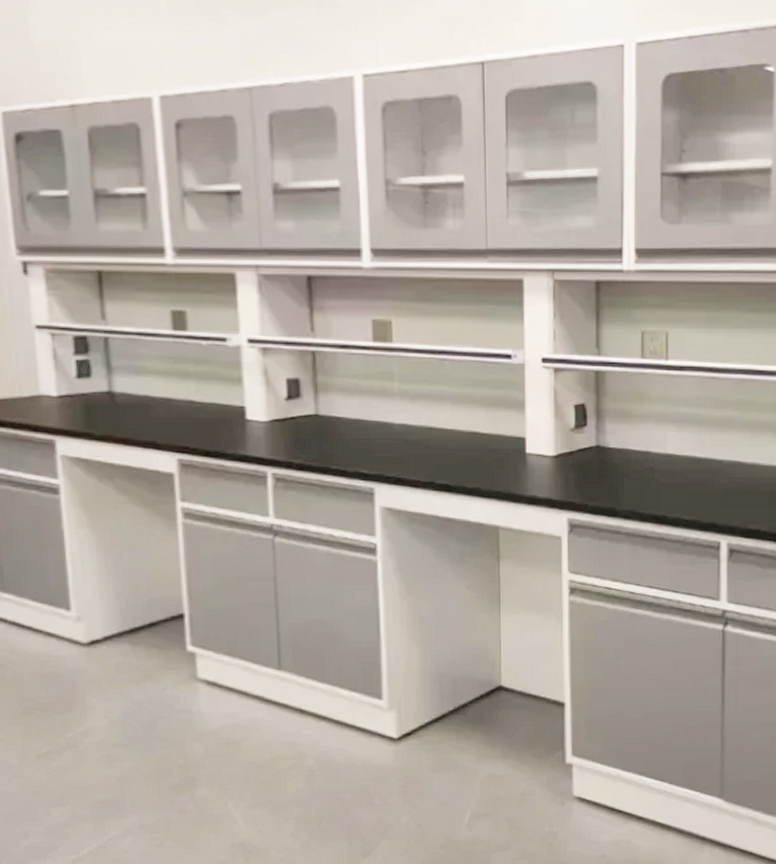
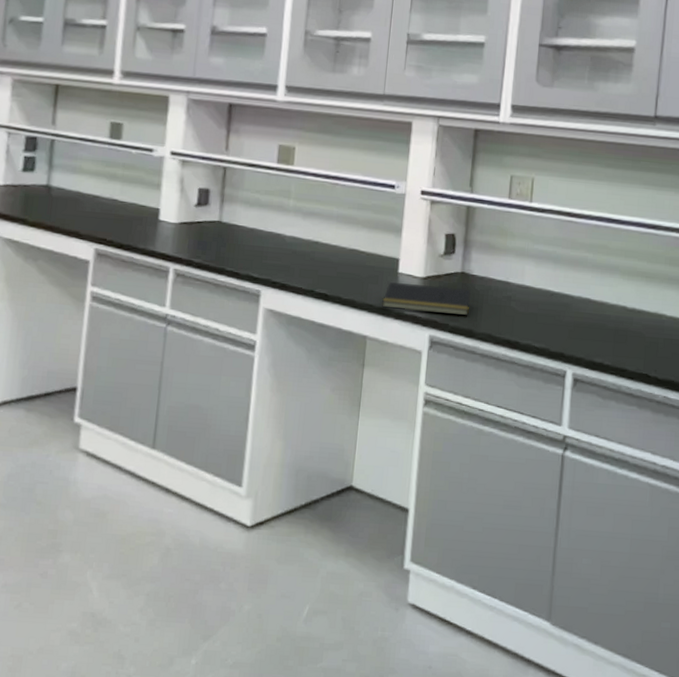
notepad: none [511,463,610,494] -> present [382,281,471,316]

